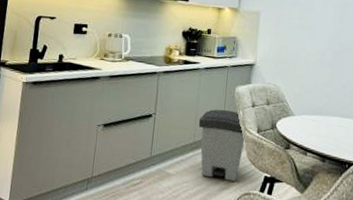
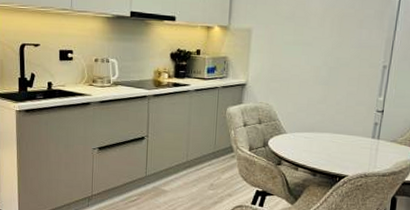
trash can: present [198,109,245,181] -> none [190,129,237,196]

